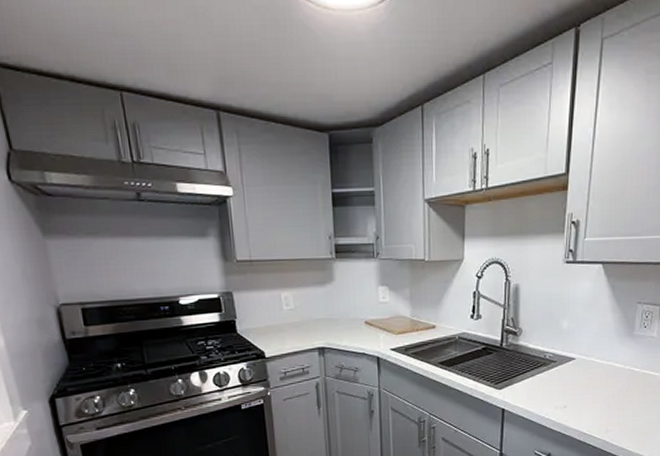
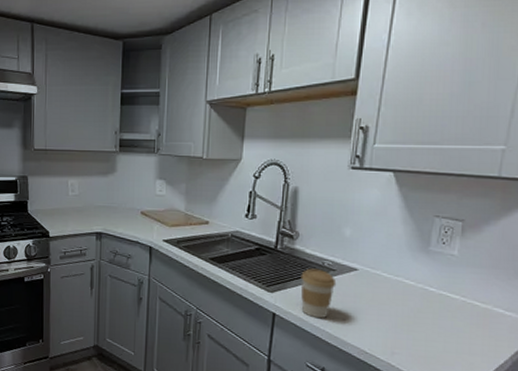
coffee cup: none [525,362,558,408] -> present [301,268,337,318]

